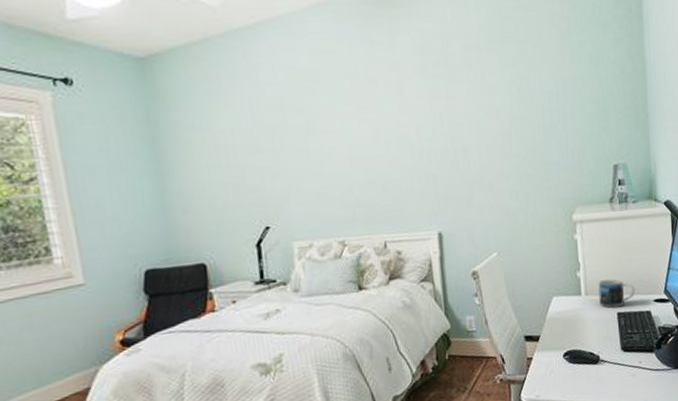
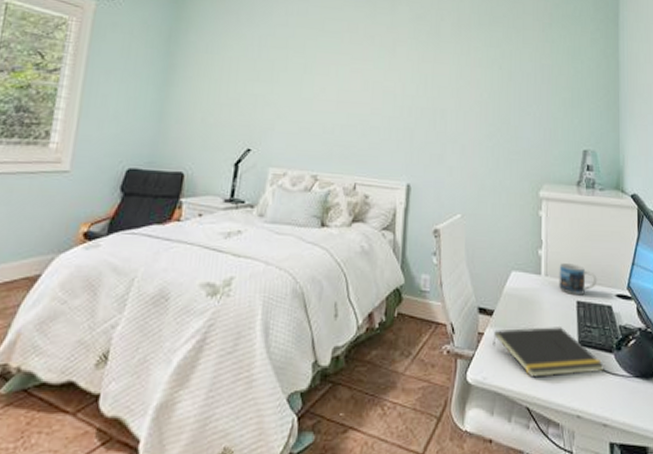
notepad: none [541,338,648,387] -> present [492,327,606,378]

